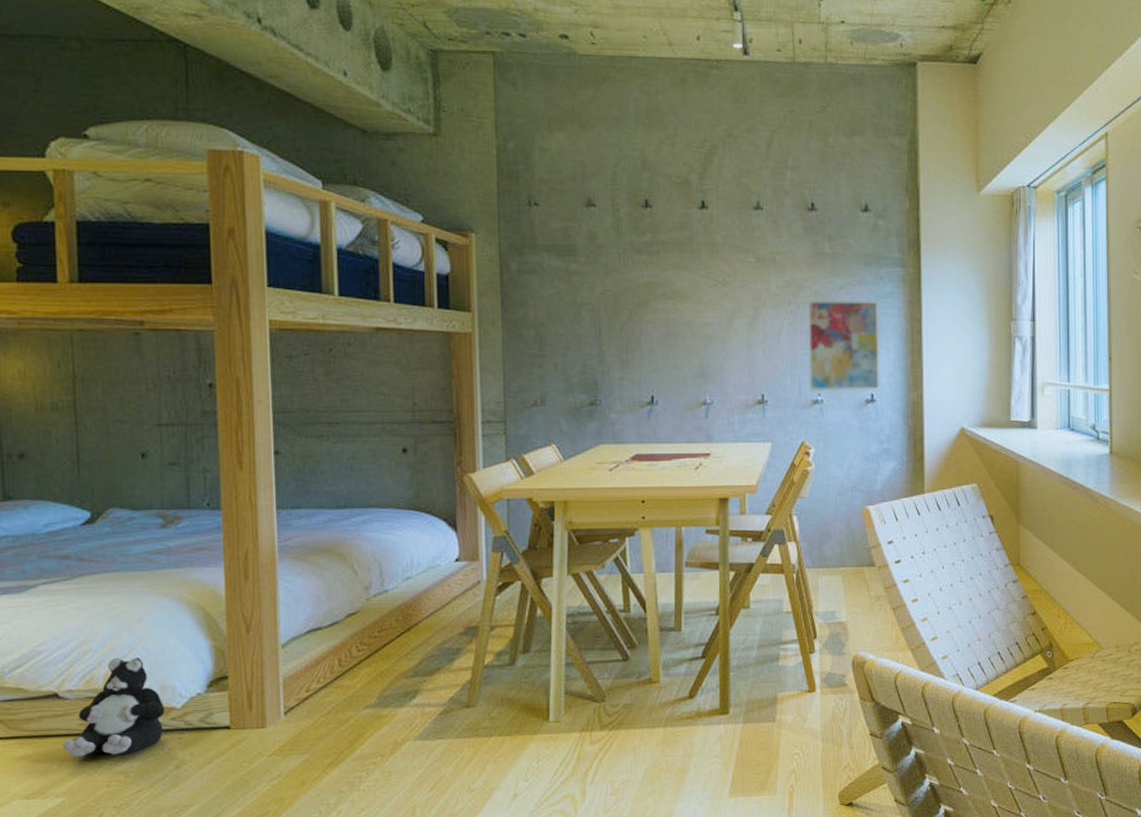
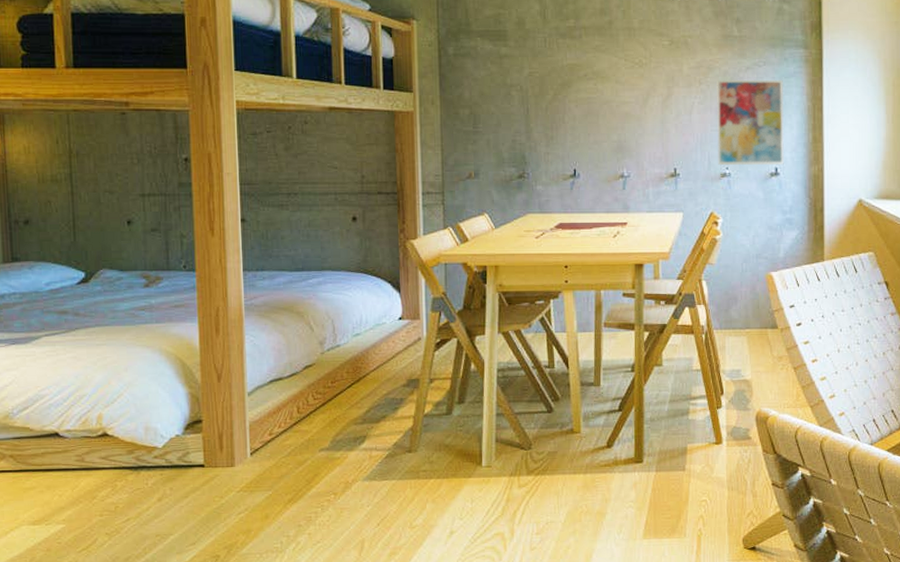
plush toy: present [63,658,165,758] -> none [63,402,149,490]

